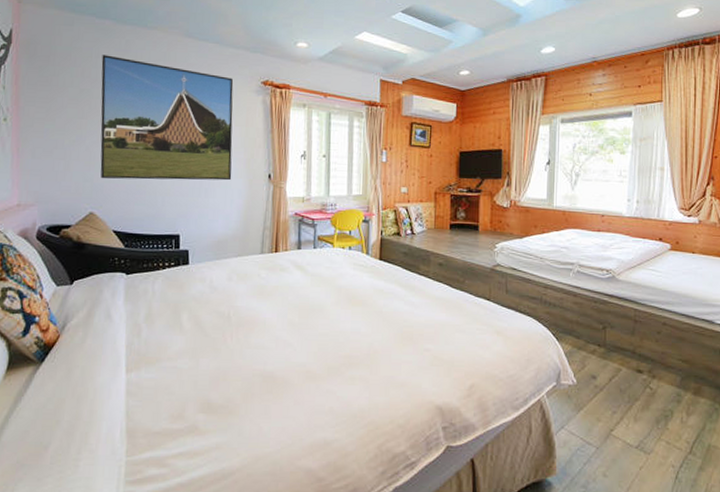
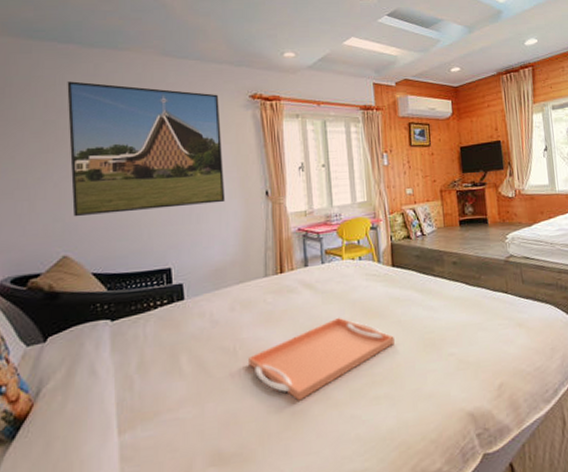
serving tray: none [240,299,374,369] -> present [248,317,395,401]

